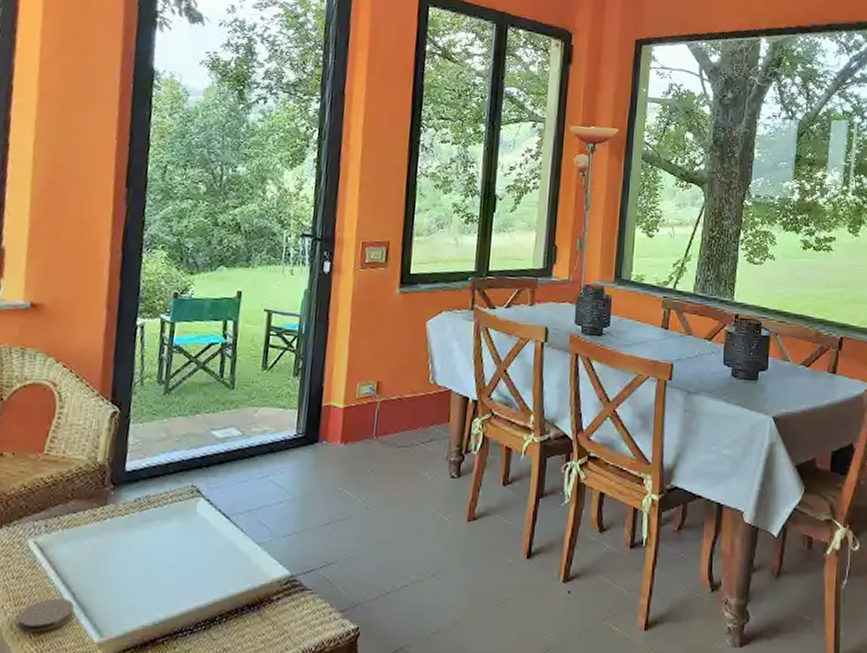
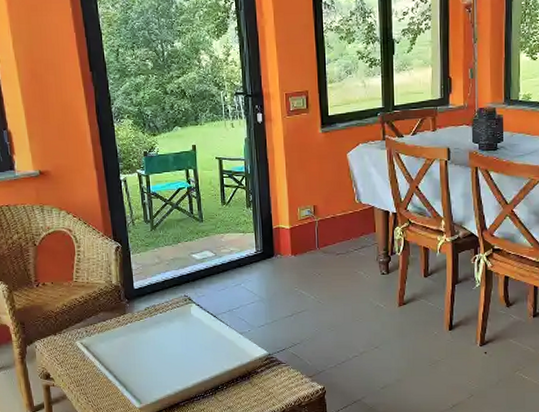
coaster: present [17,598,74,633] -> none [81,380,119,404]

